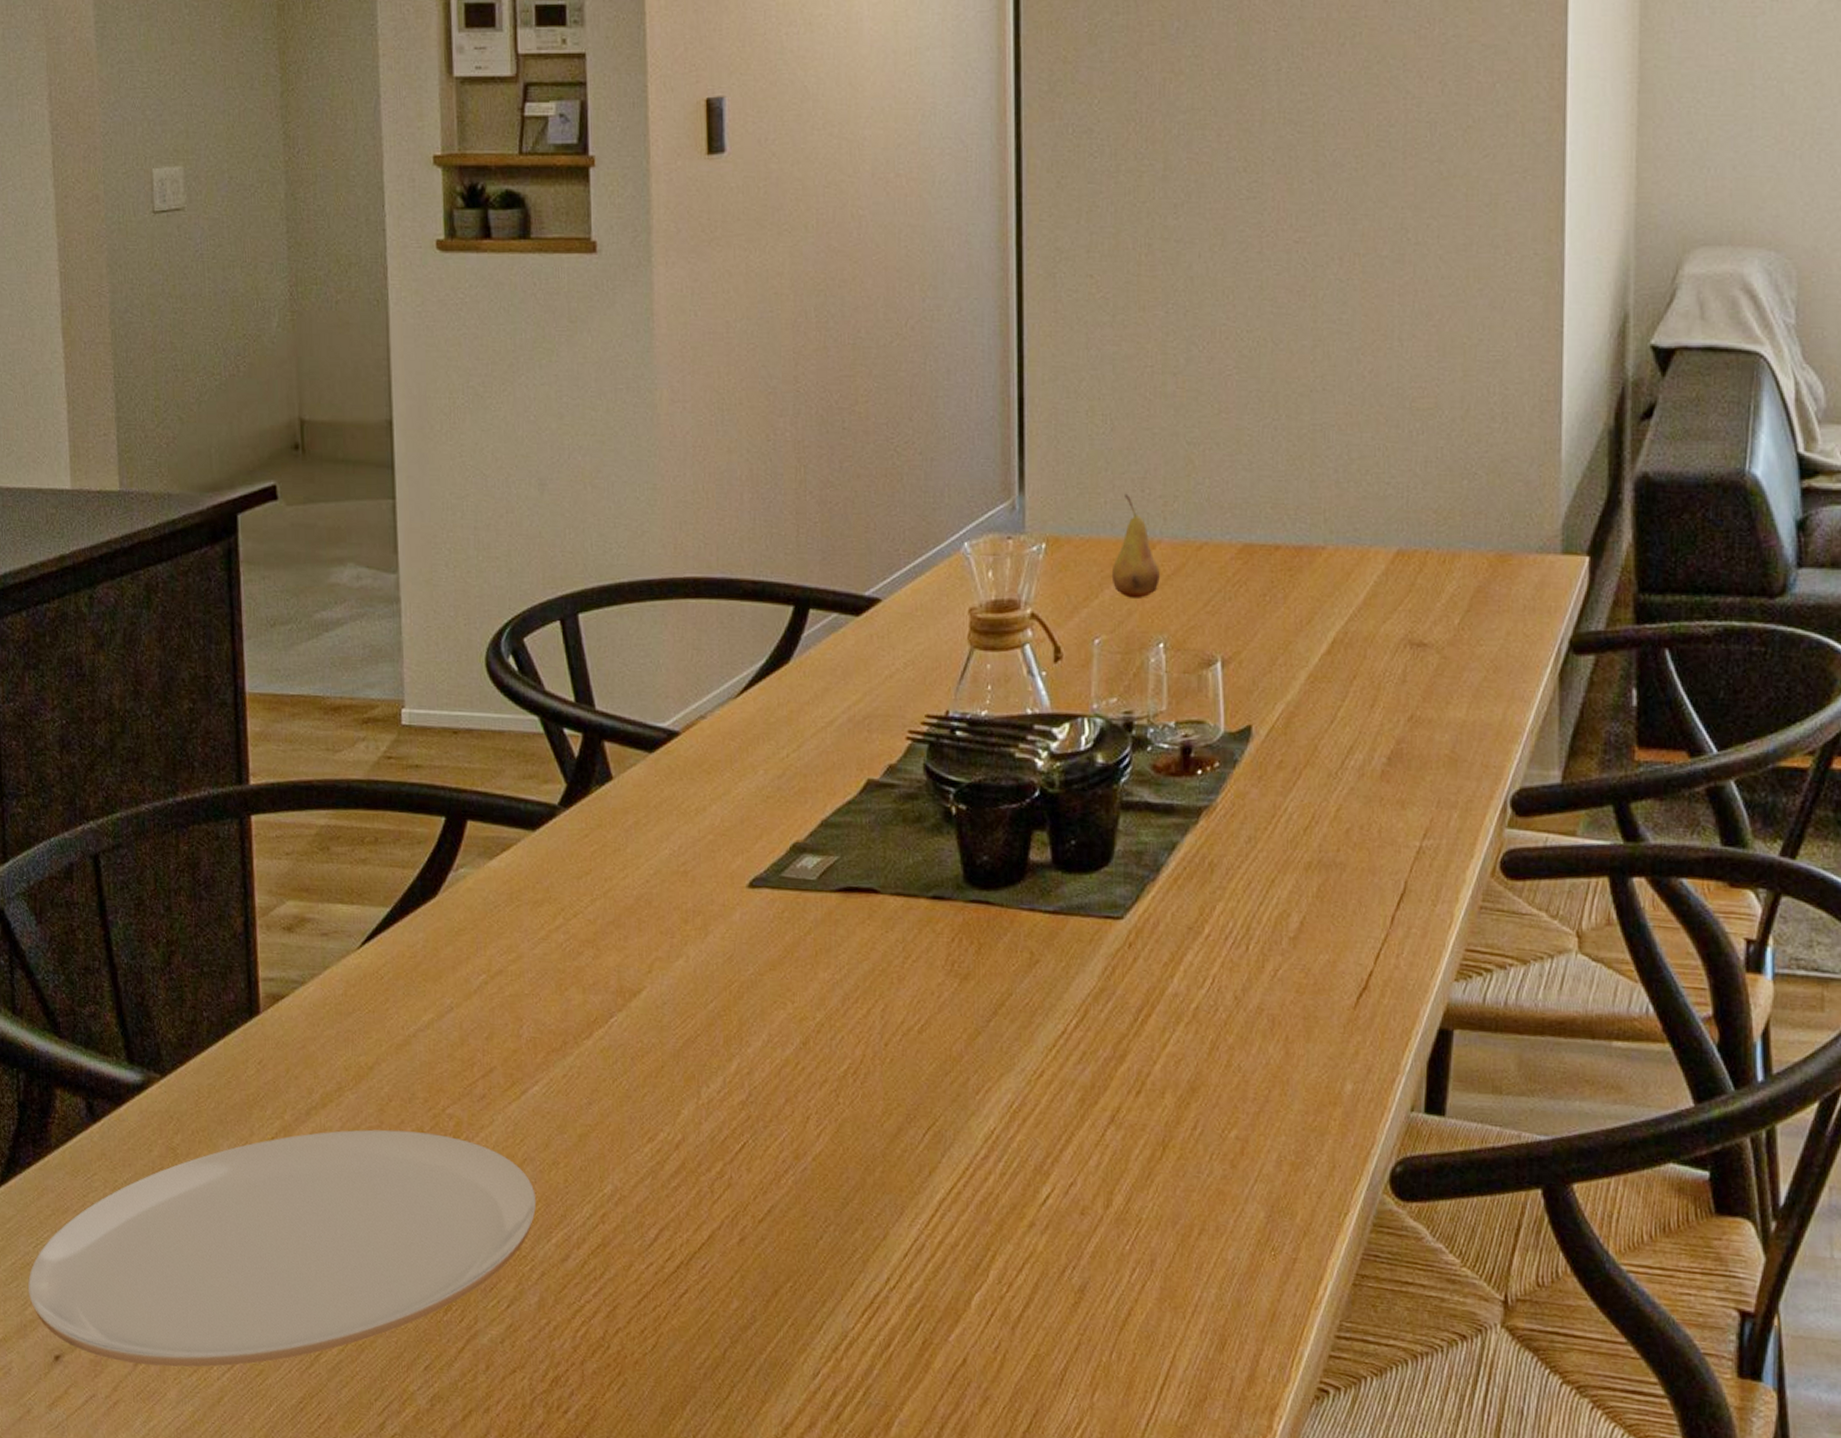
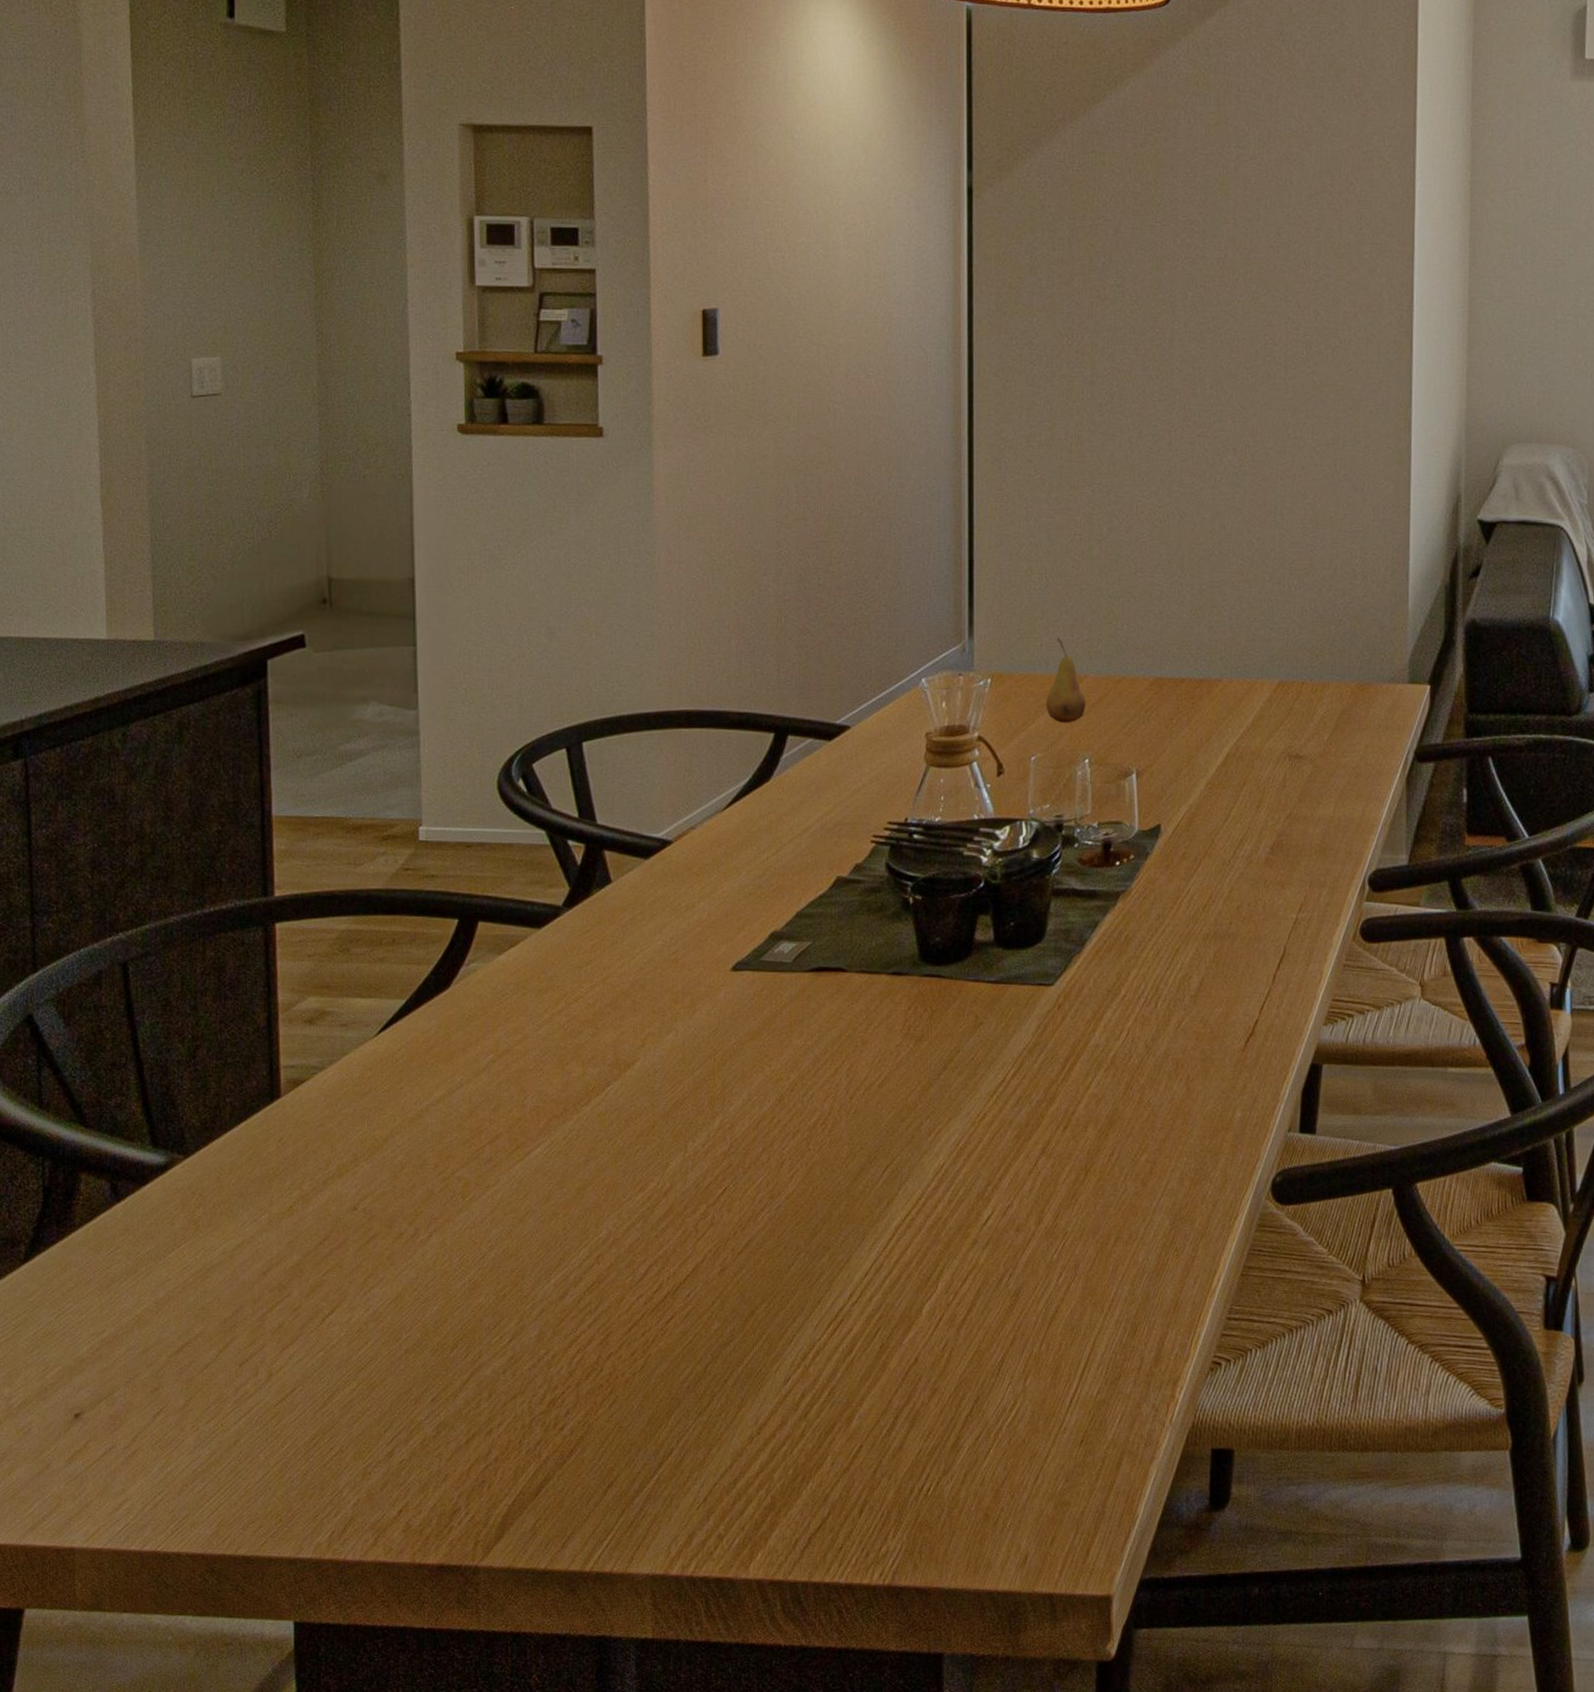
plate: present [27,1129,536,1368] -> none [49,1193,537,1416]

